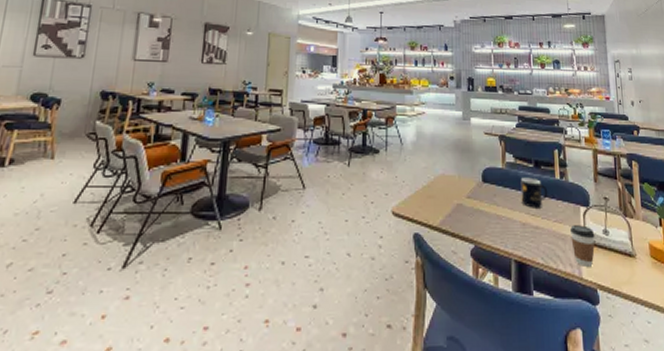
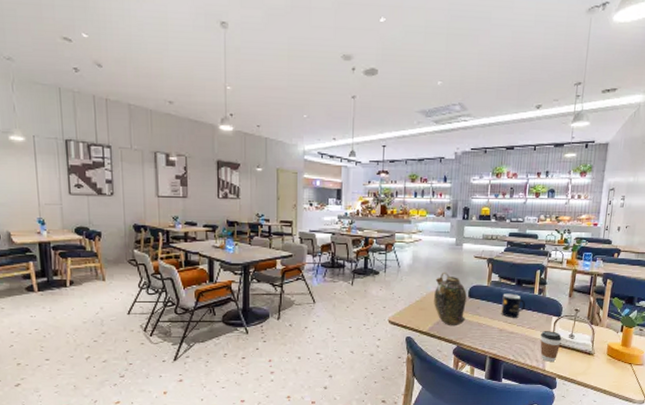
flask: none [443,150,481,219] -> present [434,272,467,327]

